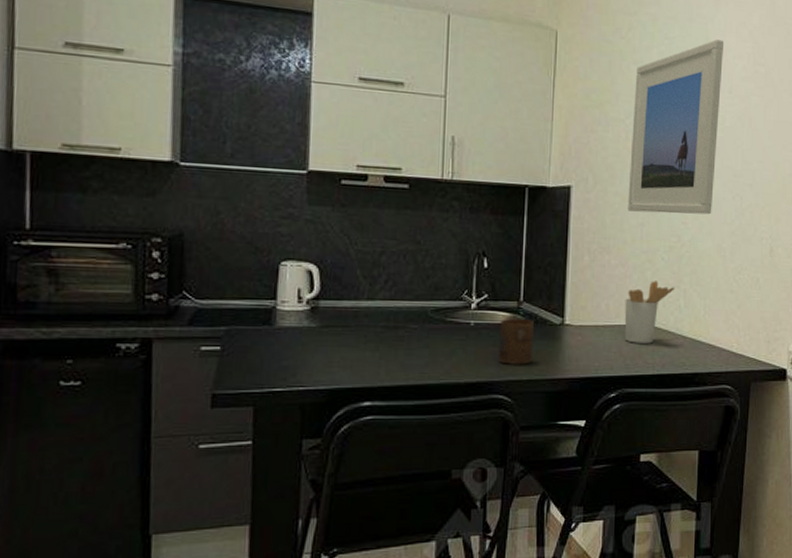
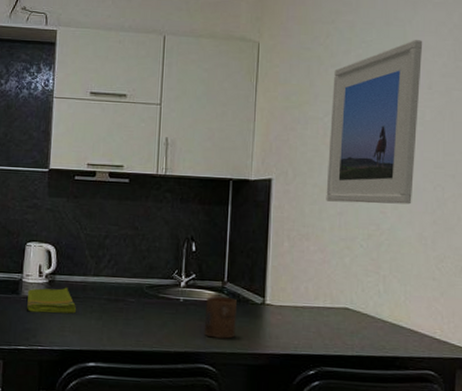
dish towel: none [283,314,346,347] -> present [27,287,76,314]
utensil holder: present [624,281,674,344] -> none [323,266,373,326]

